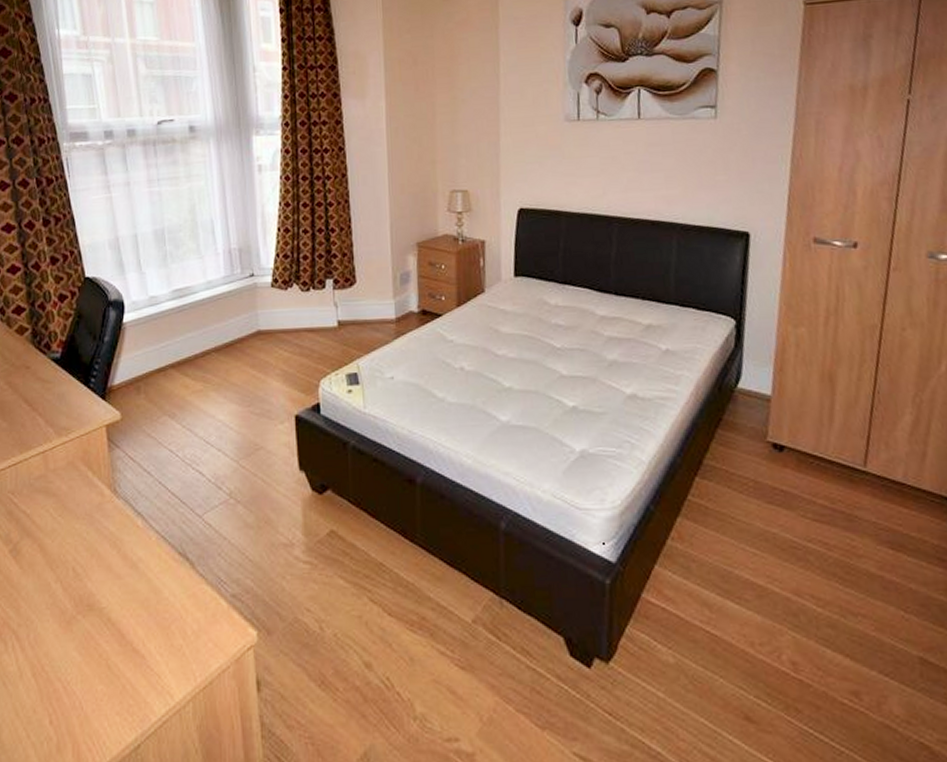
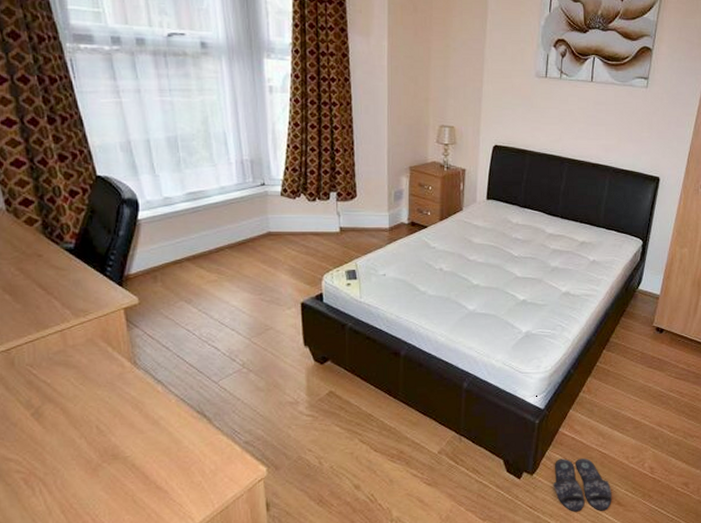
slippers: none [640,640,735,729] -> present [553,458,612,512]

